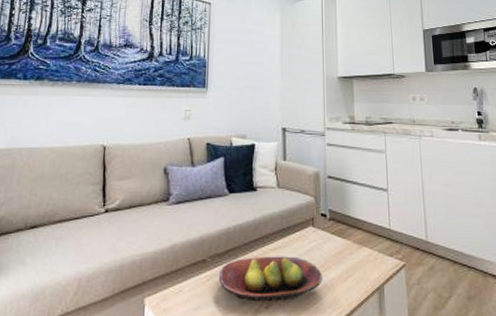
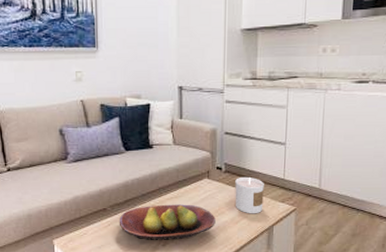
candle: none [340,225,371,270] -> present [235,176,264,214]

